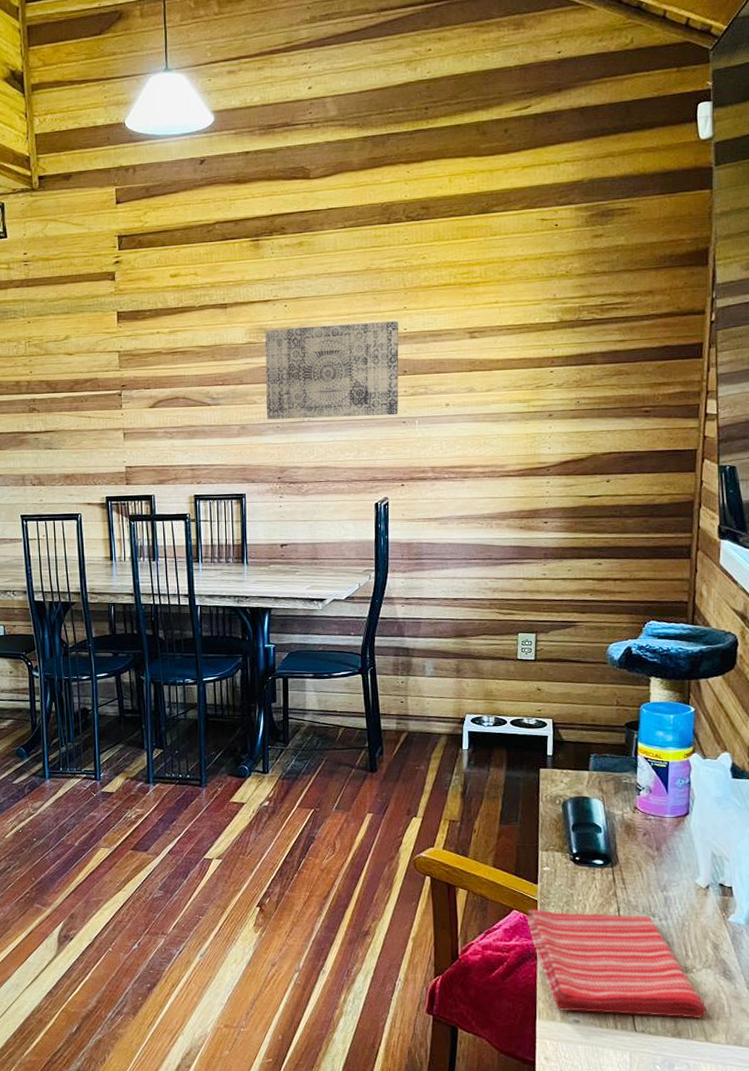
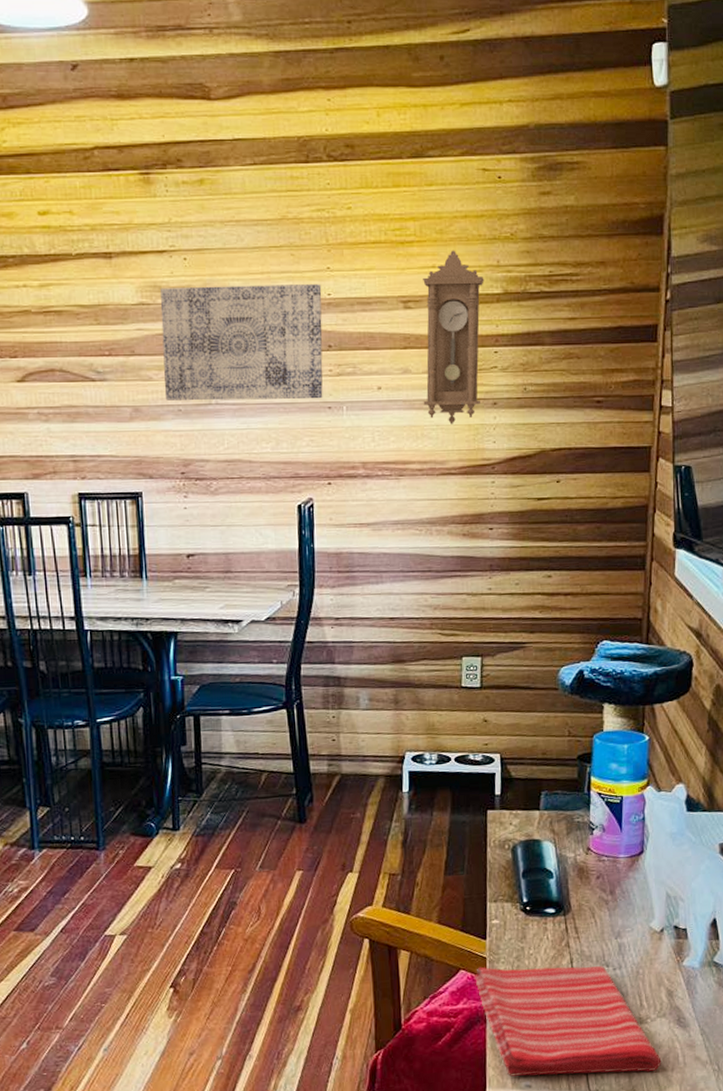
pendulum clock: none [486,287,542,434] -> present [423,250,484,425]

